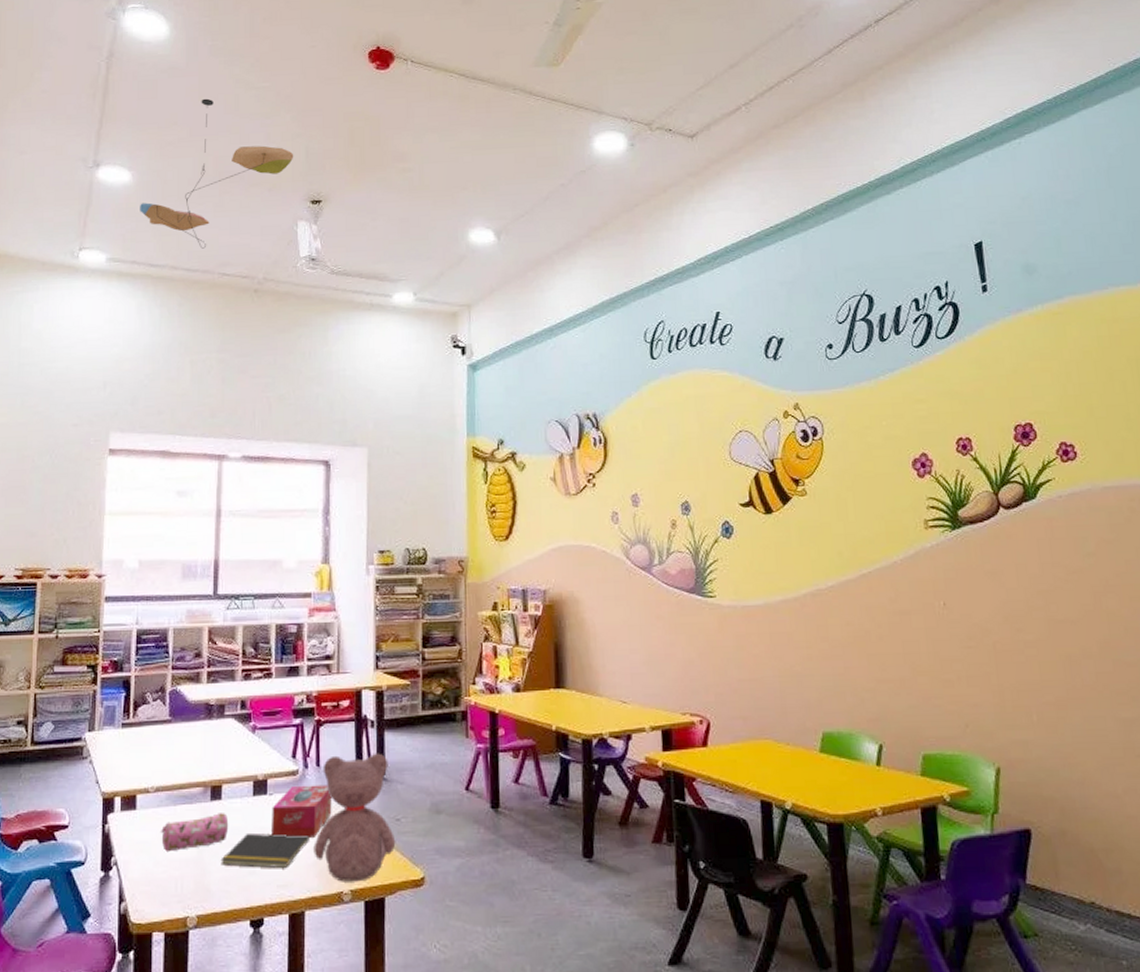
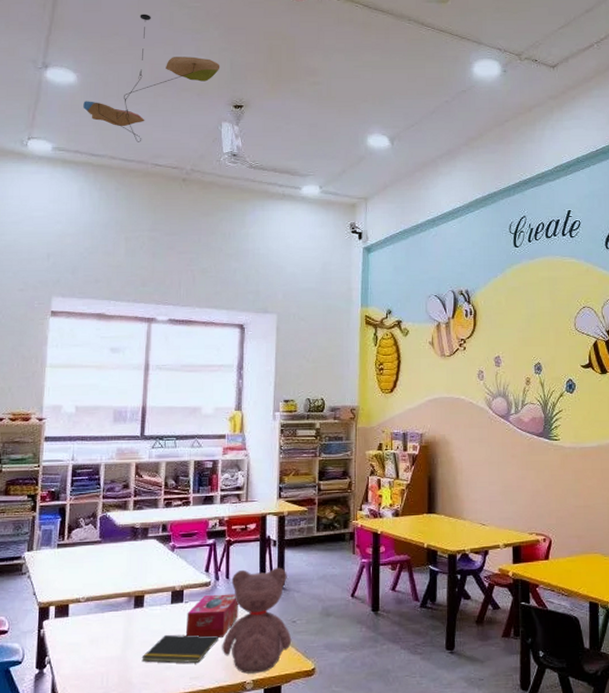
pencil case: present [161,813,229,853] -> none [90,618,150,652]

